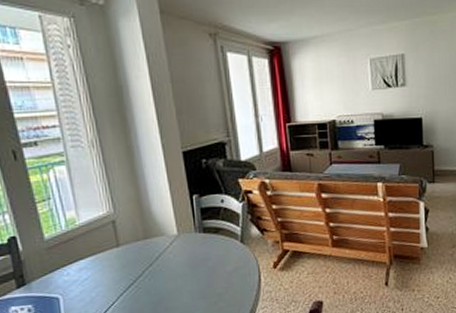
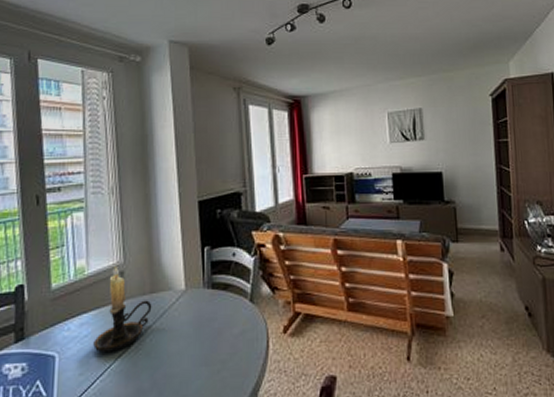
candle holder: none [94,216,147,293] -> present [93,267,152,353]

